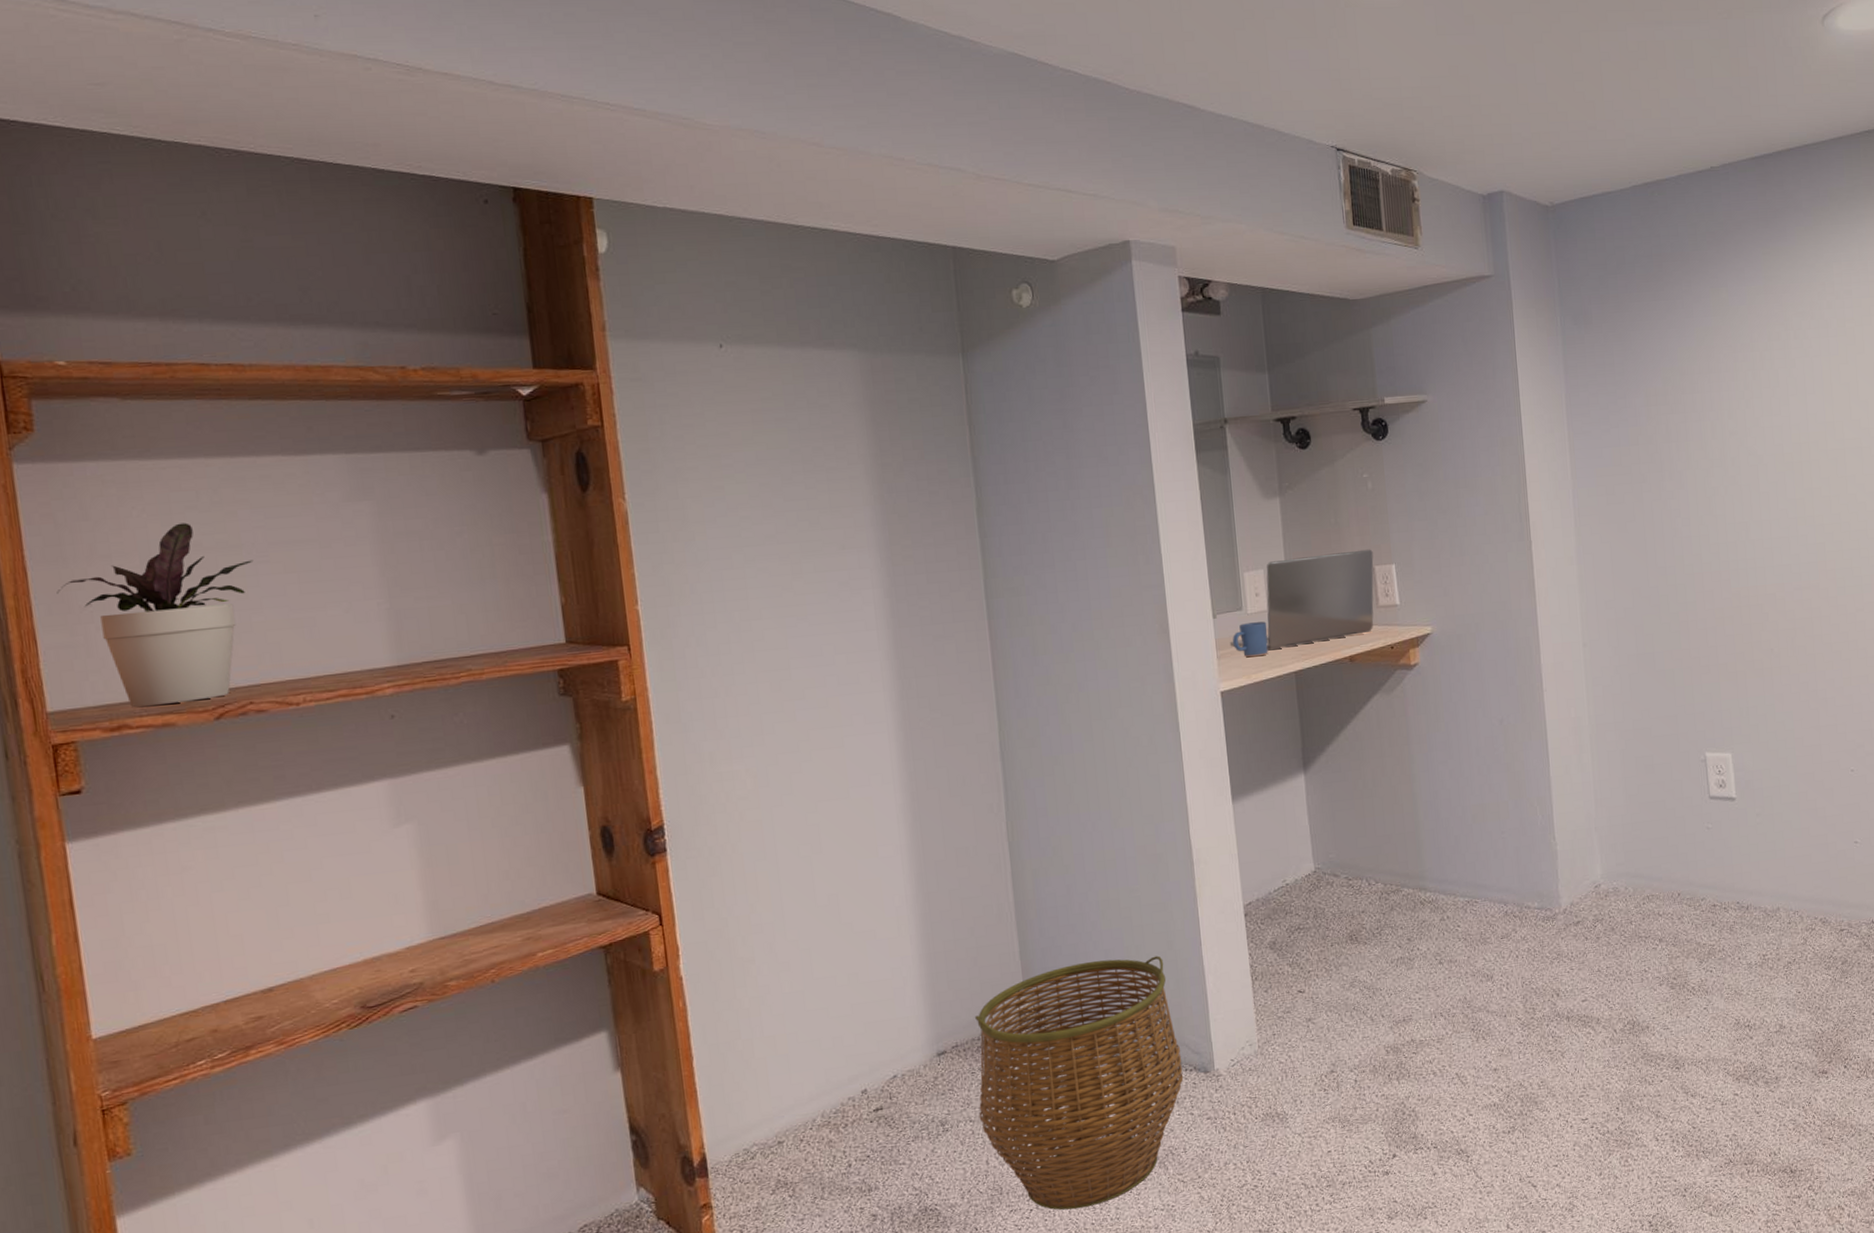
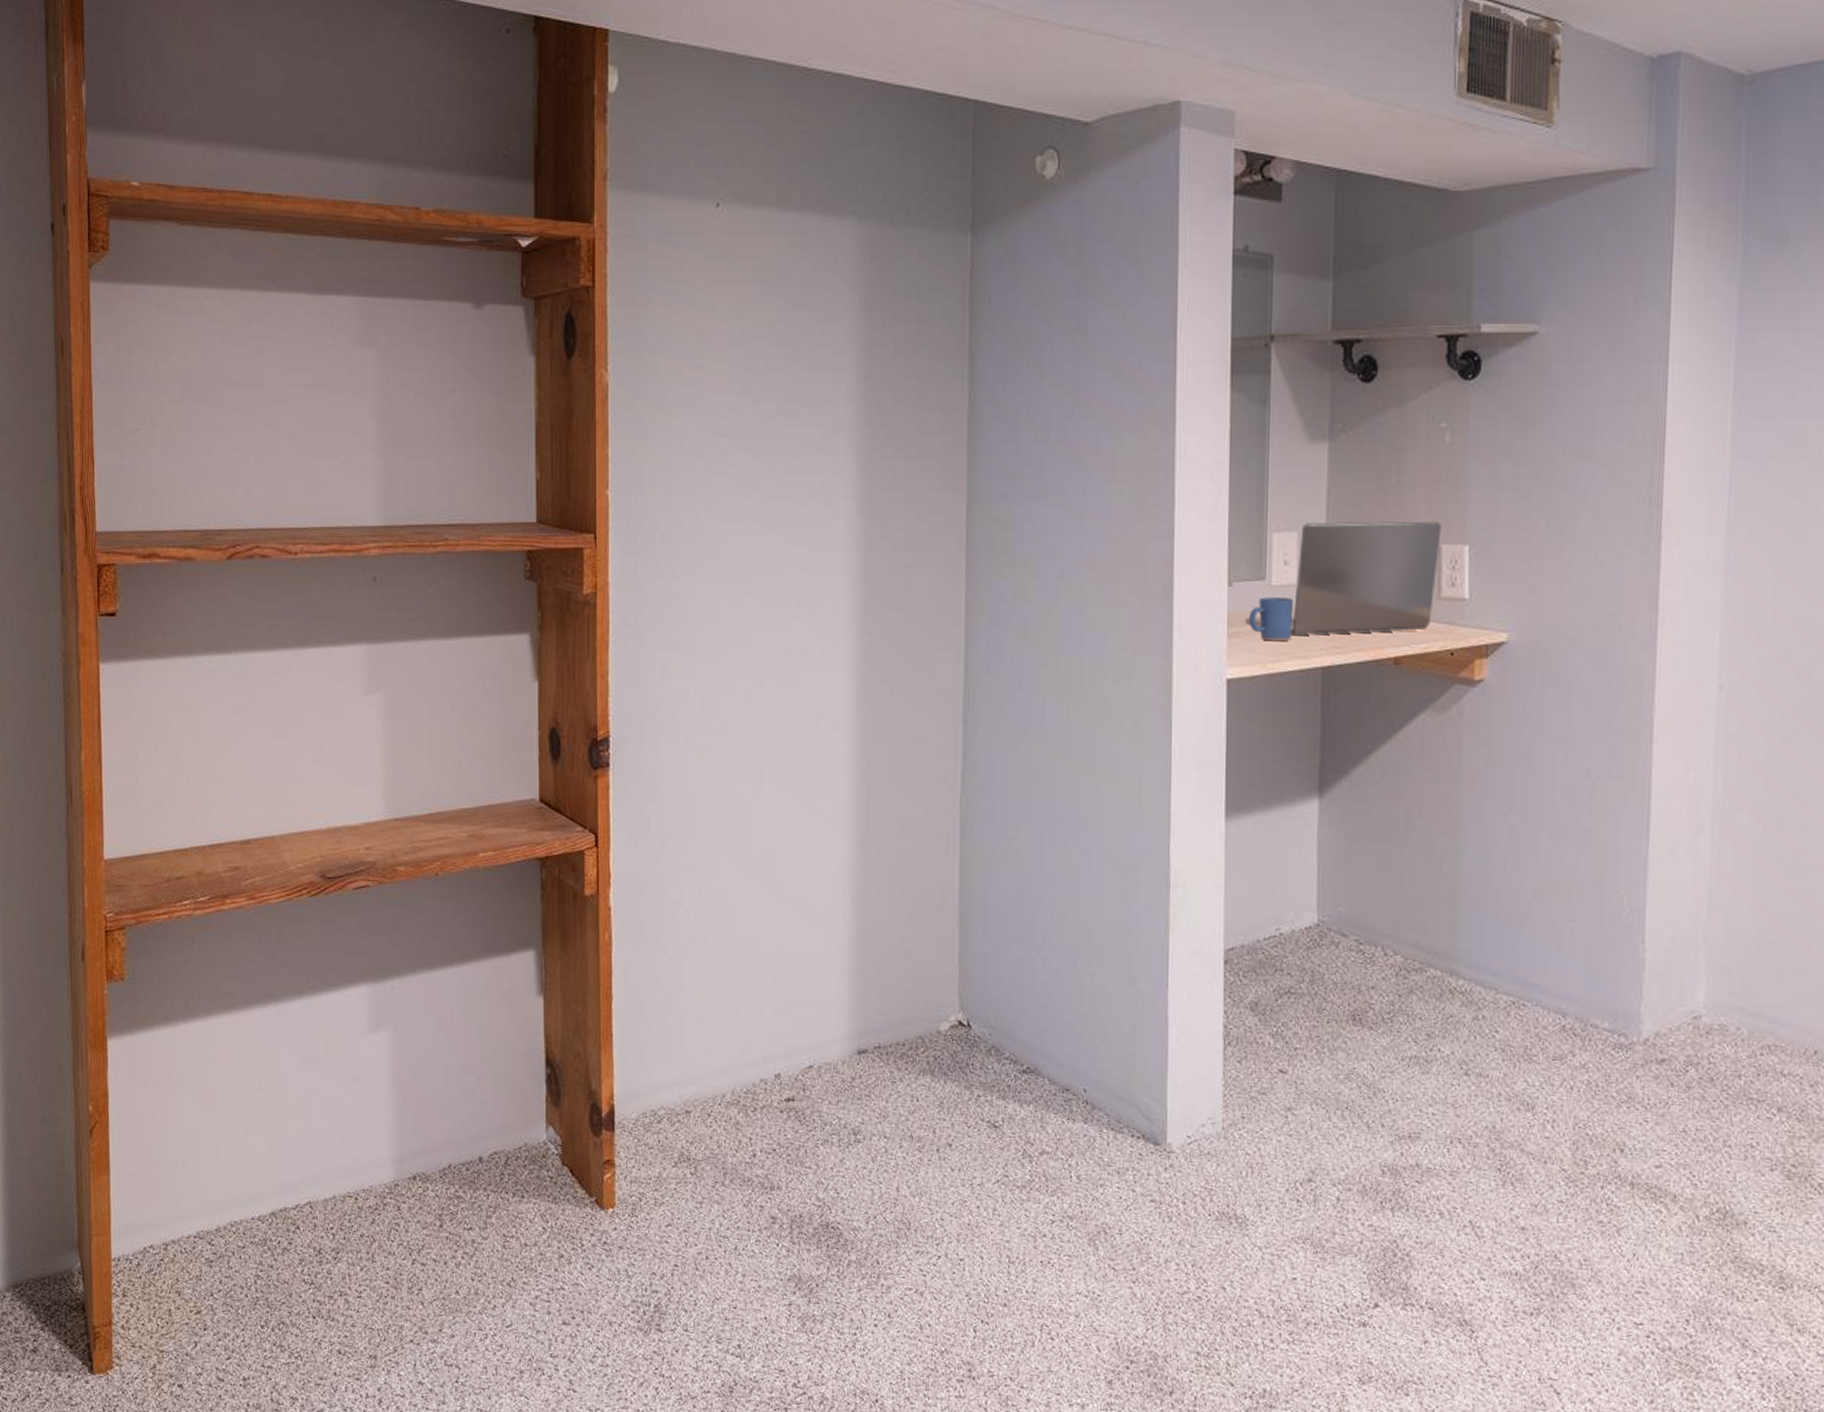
potted plant: present [57,523,254,708] -> none [113,355,272,539]
basket: present [975,955,1184,1210] -> none [894,980,1129,1270]

